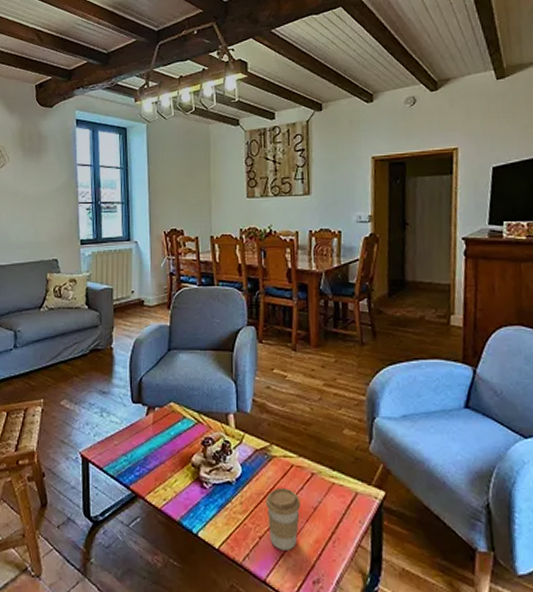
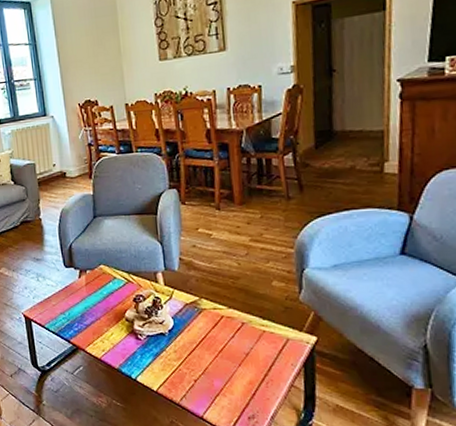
coffee cup: present [266,487,301,551] -> none [199,336,233,391]

